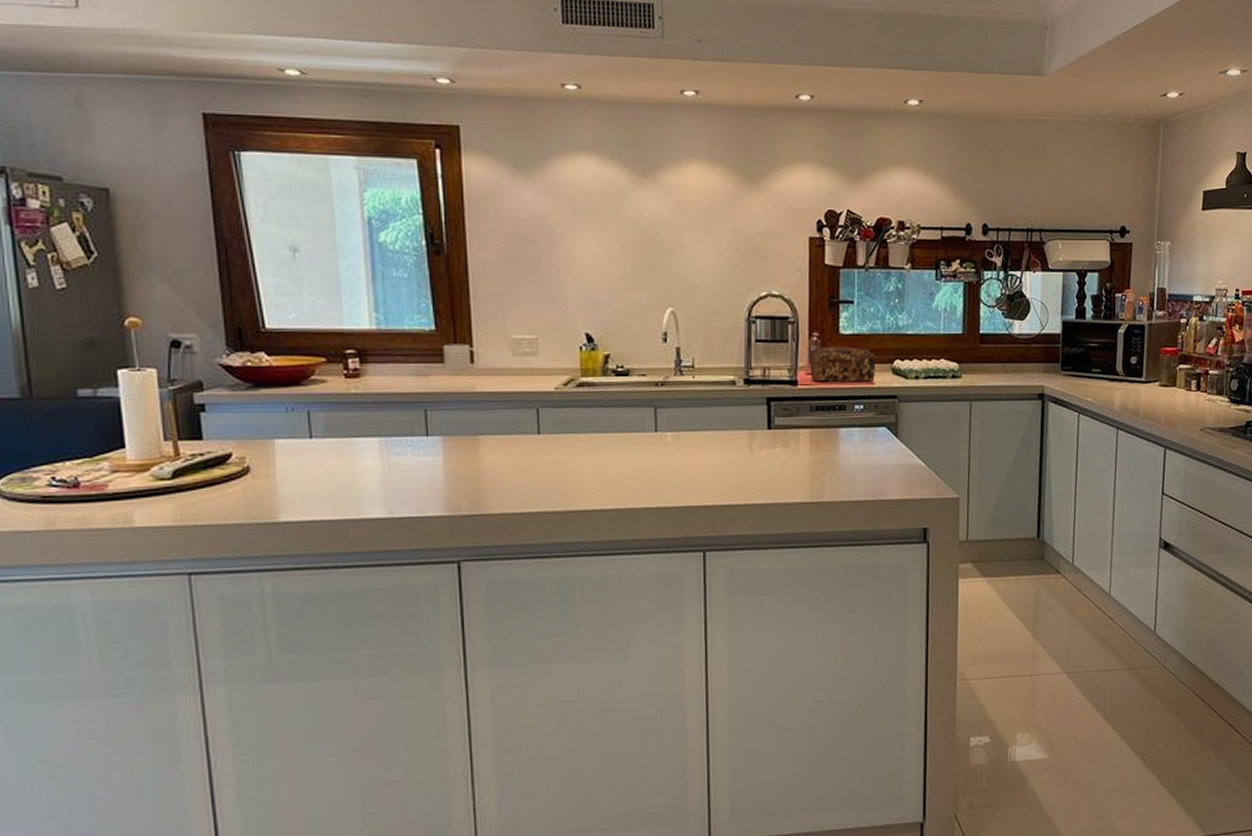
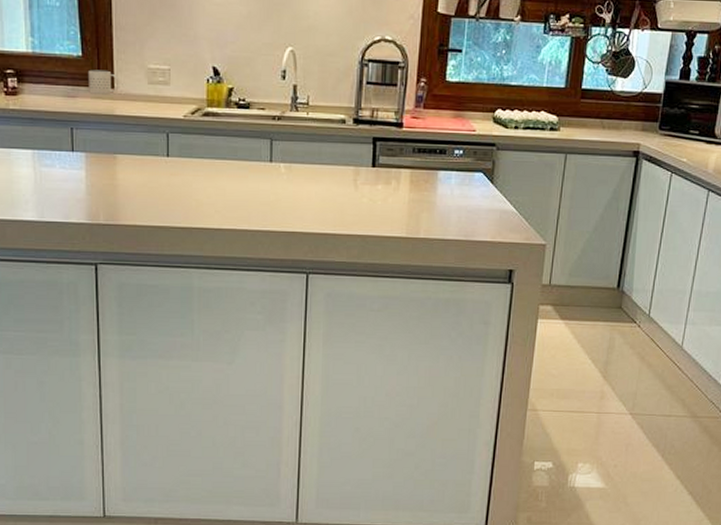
bread loaf: present [809,346,876,383] -> none [415,92,479,129]

